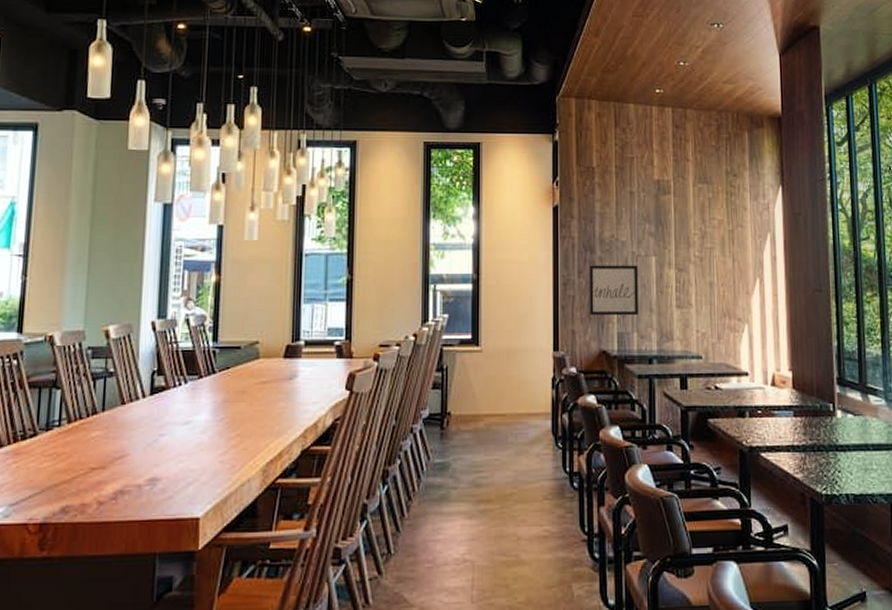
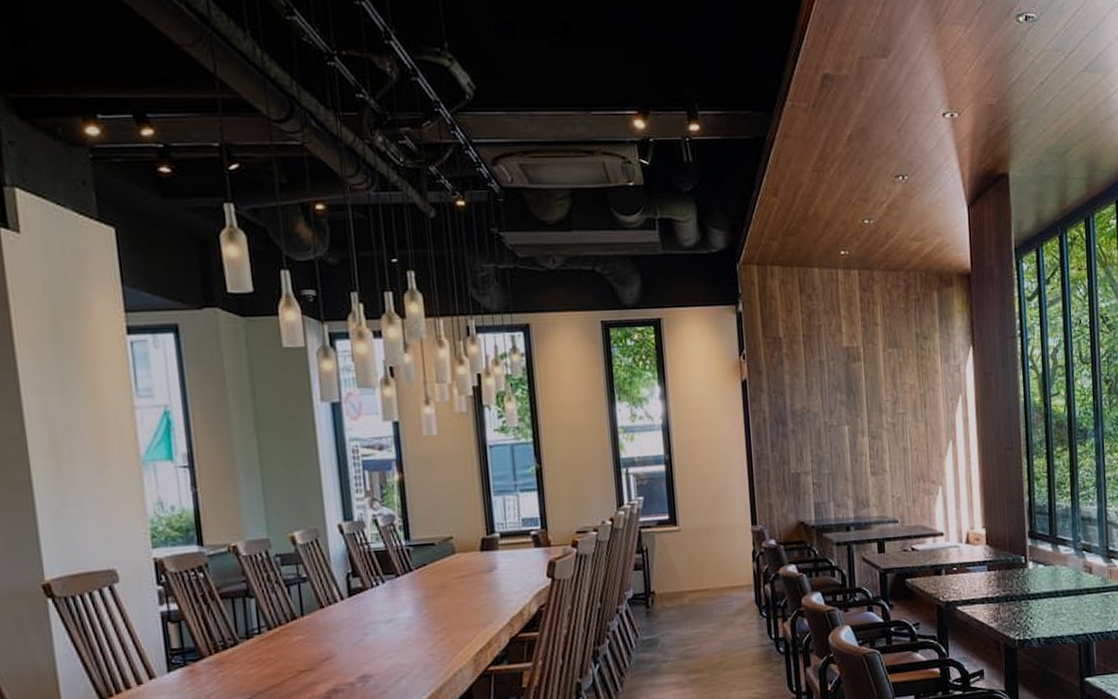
wall art: present [589,265,638,316] -> none [782,435,834,489]

